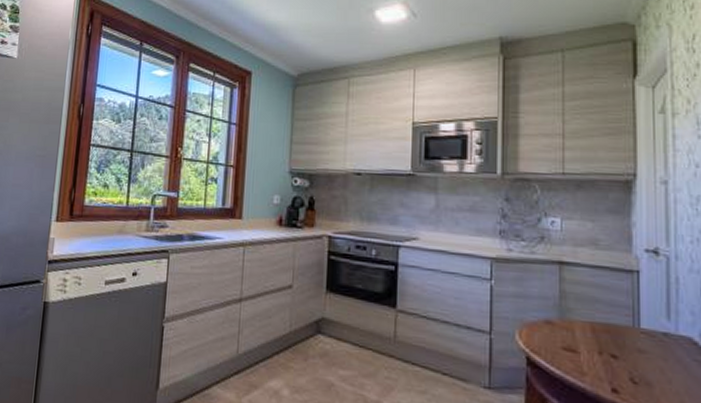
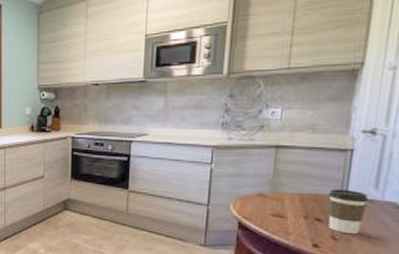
coffee cup: none [620,318,663,377] -> present [327,189,369,235]

